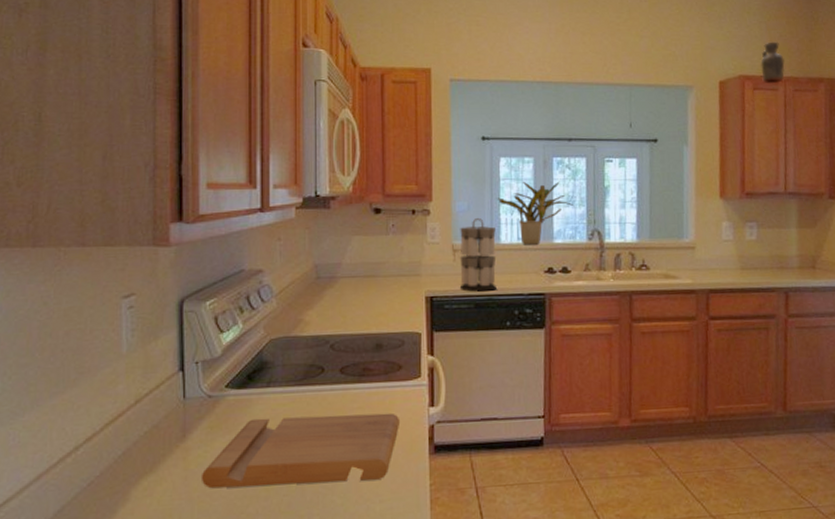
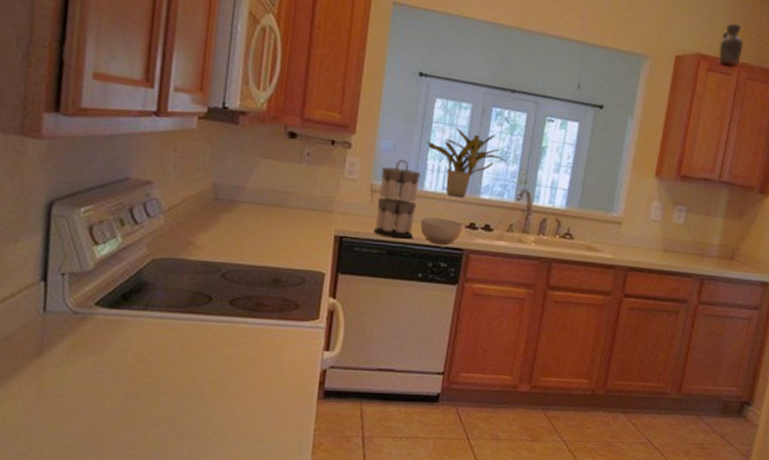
cutting board: present [202,413,401,489] -> none [58,342,291,419]
bowl: none [501,267,542,294] -> present [420,217,463,247]

